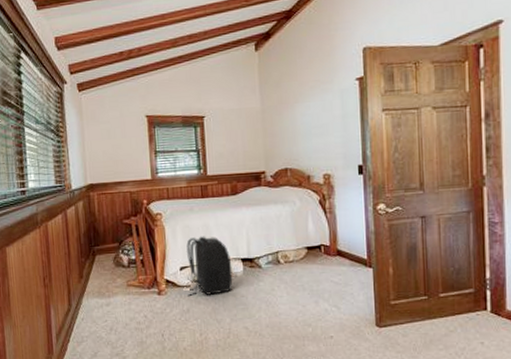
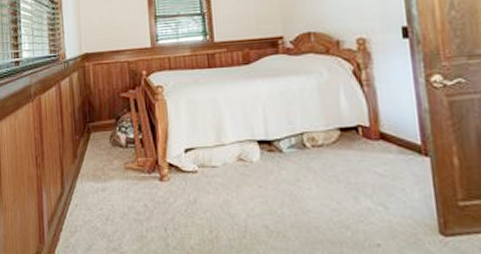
backpack: present [186,236,233,296] -> none [192,112,248,183]

